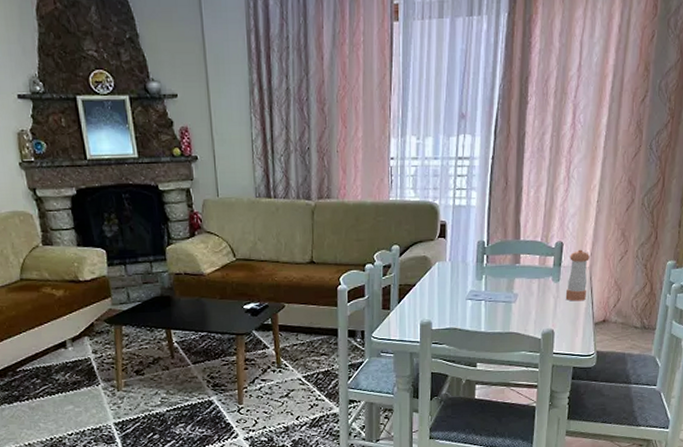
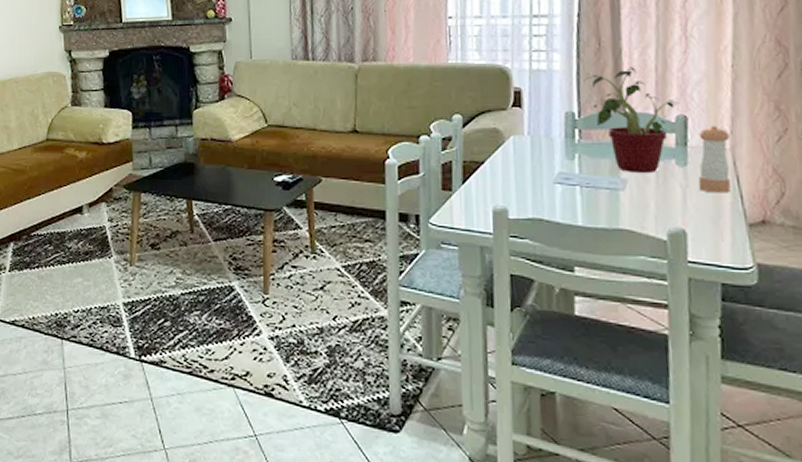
potted plant: none [493,203,559,288] -> present [584,67,680,172]

